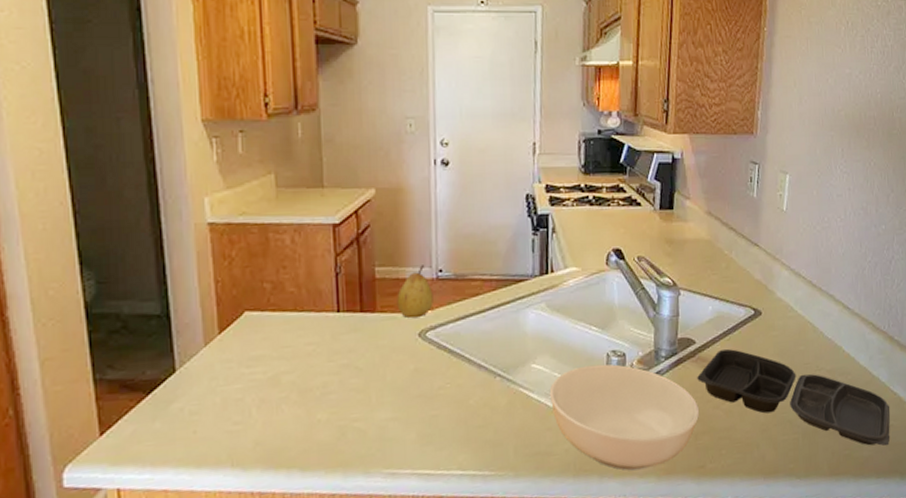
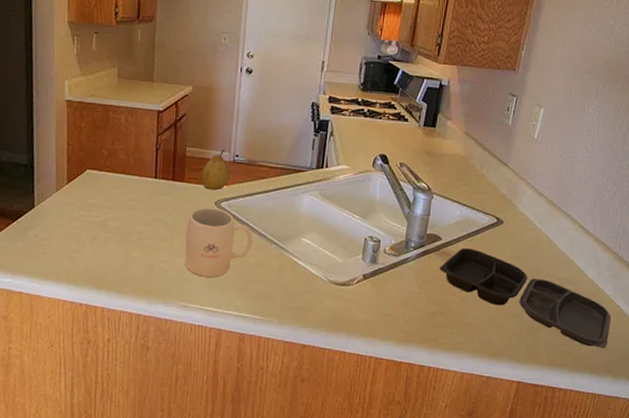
mug: none [385,340,472,432] -> present [184,207,253,277]
bowl: present [549,364,700,471] -> none [313,245,439,334]

